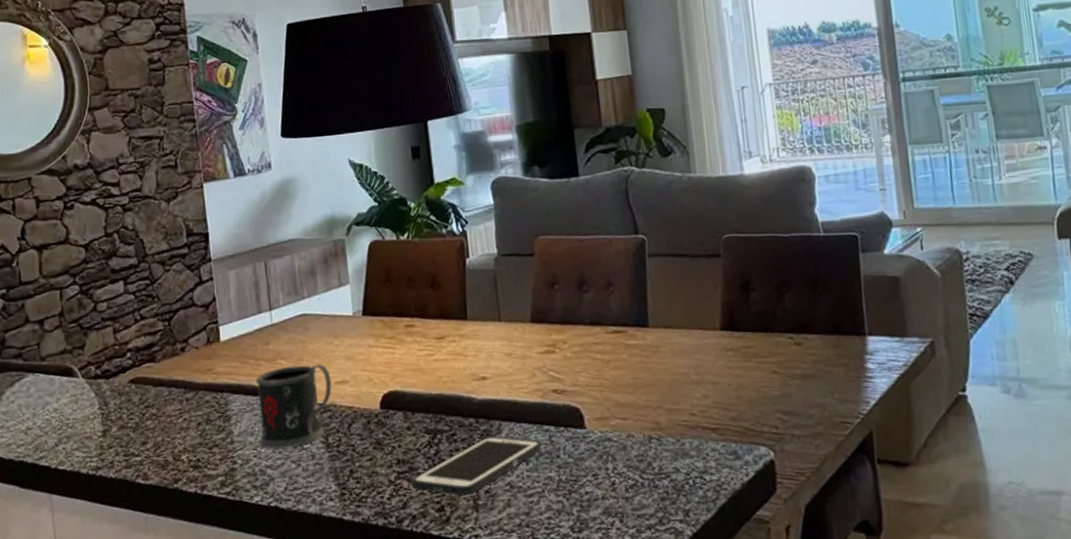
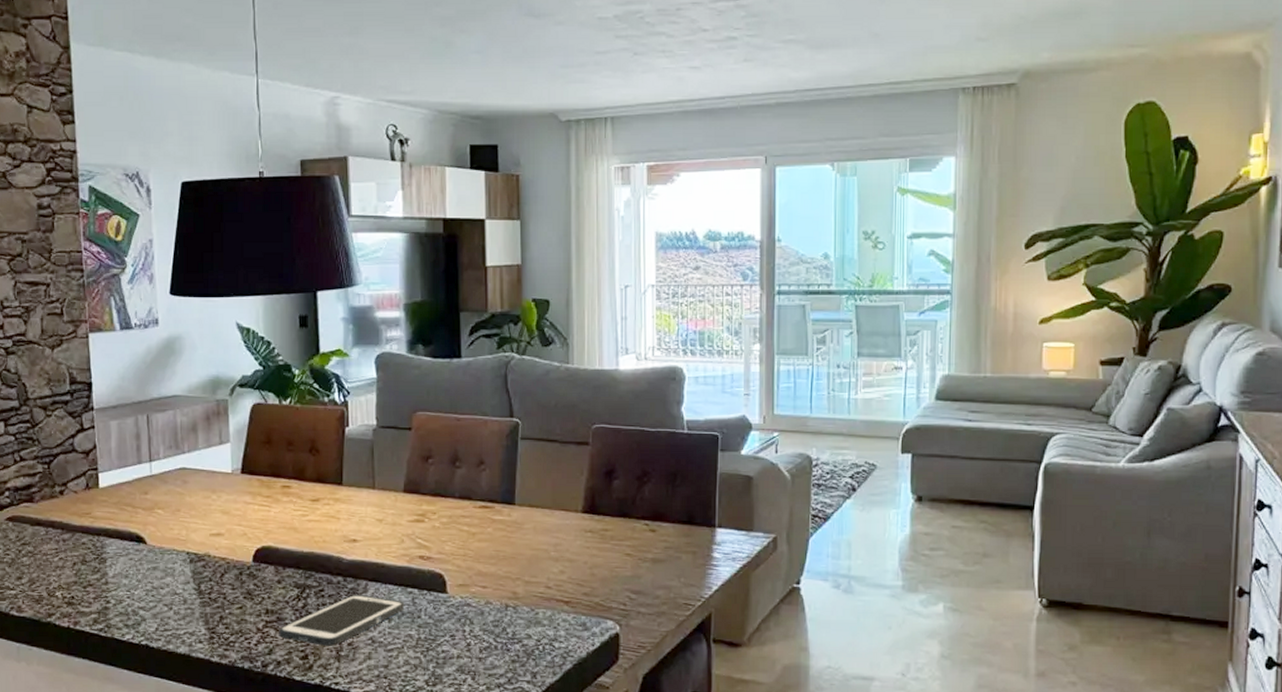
mug: present [256,364,332,449] -> none [133,516,207,592]

